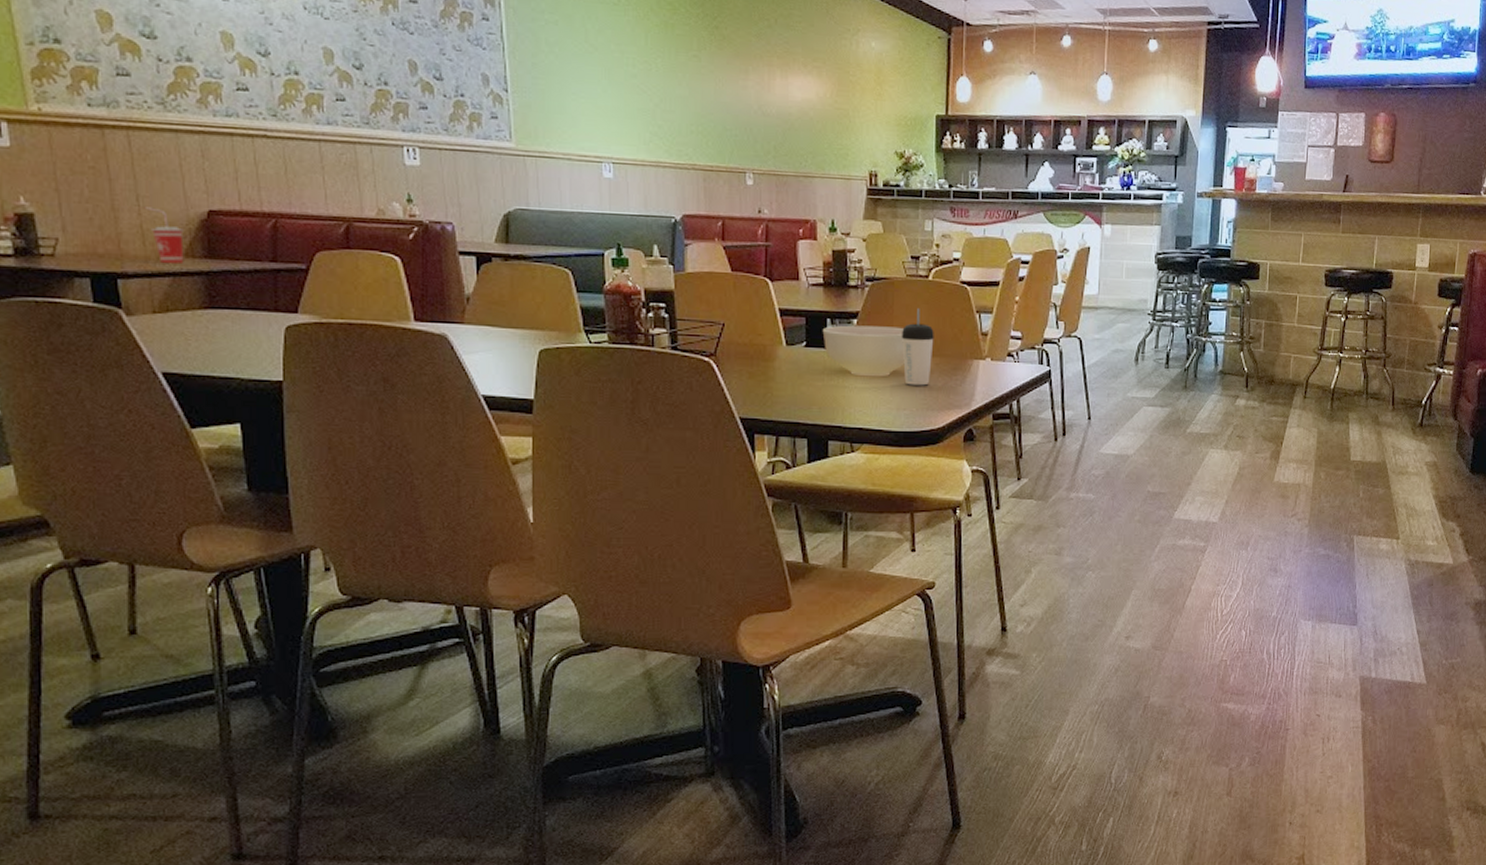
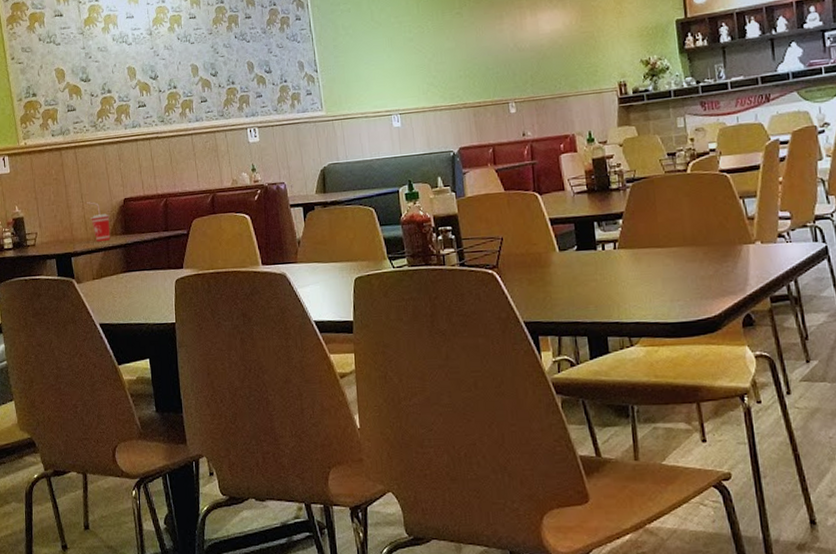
bowl: present [822,325,905,377] -> none [591,221,673,274]
beverage cup: present [901,307,934,386] -> none [666,201,701,277]

